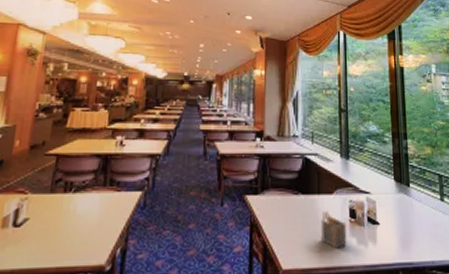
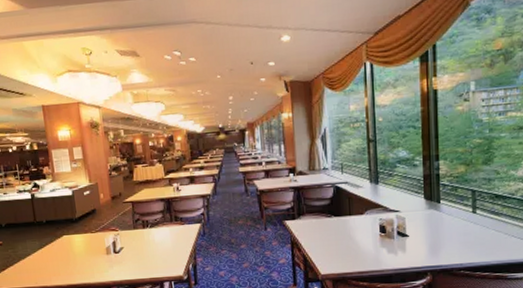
napkin holder: present [321,211,347,249] -> none [353,229,378,258]

